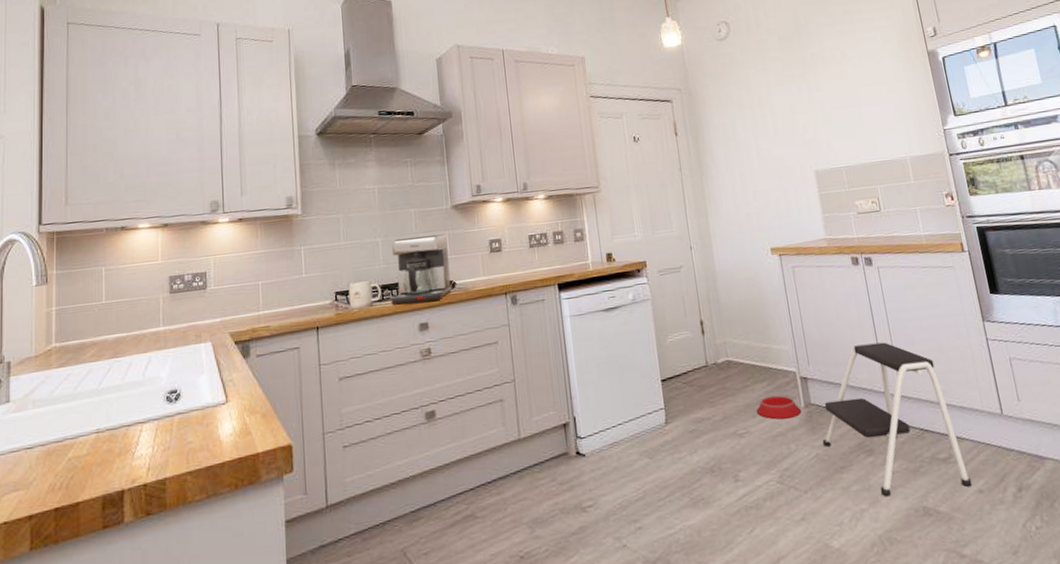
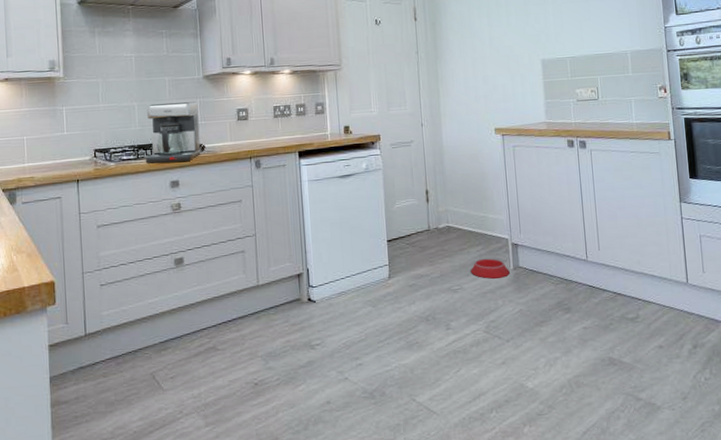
mug: present [348,280,382,310] -> none [106,141,137,166]
step stool: present [822,342,973,497] -> none [526,216,654,348]

